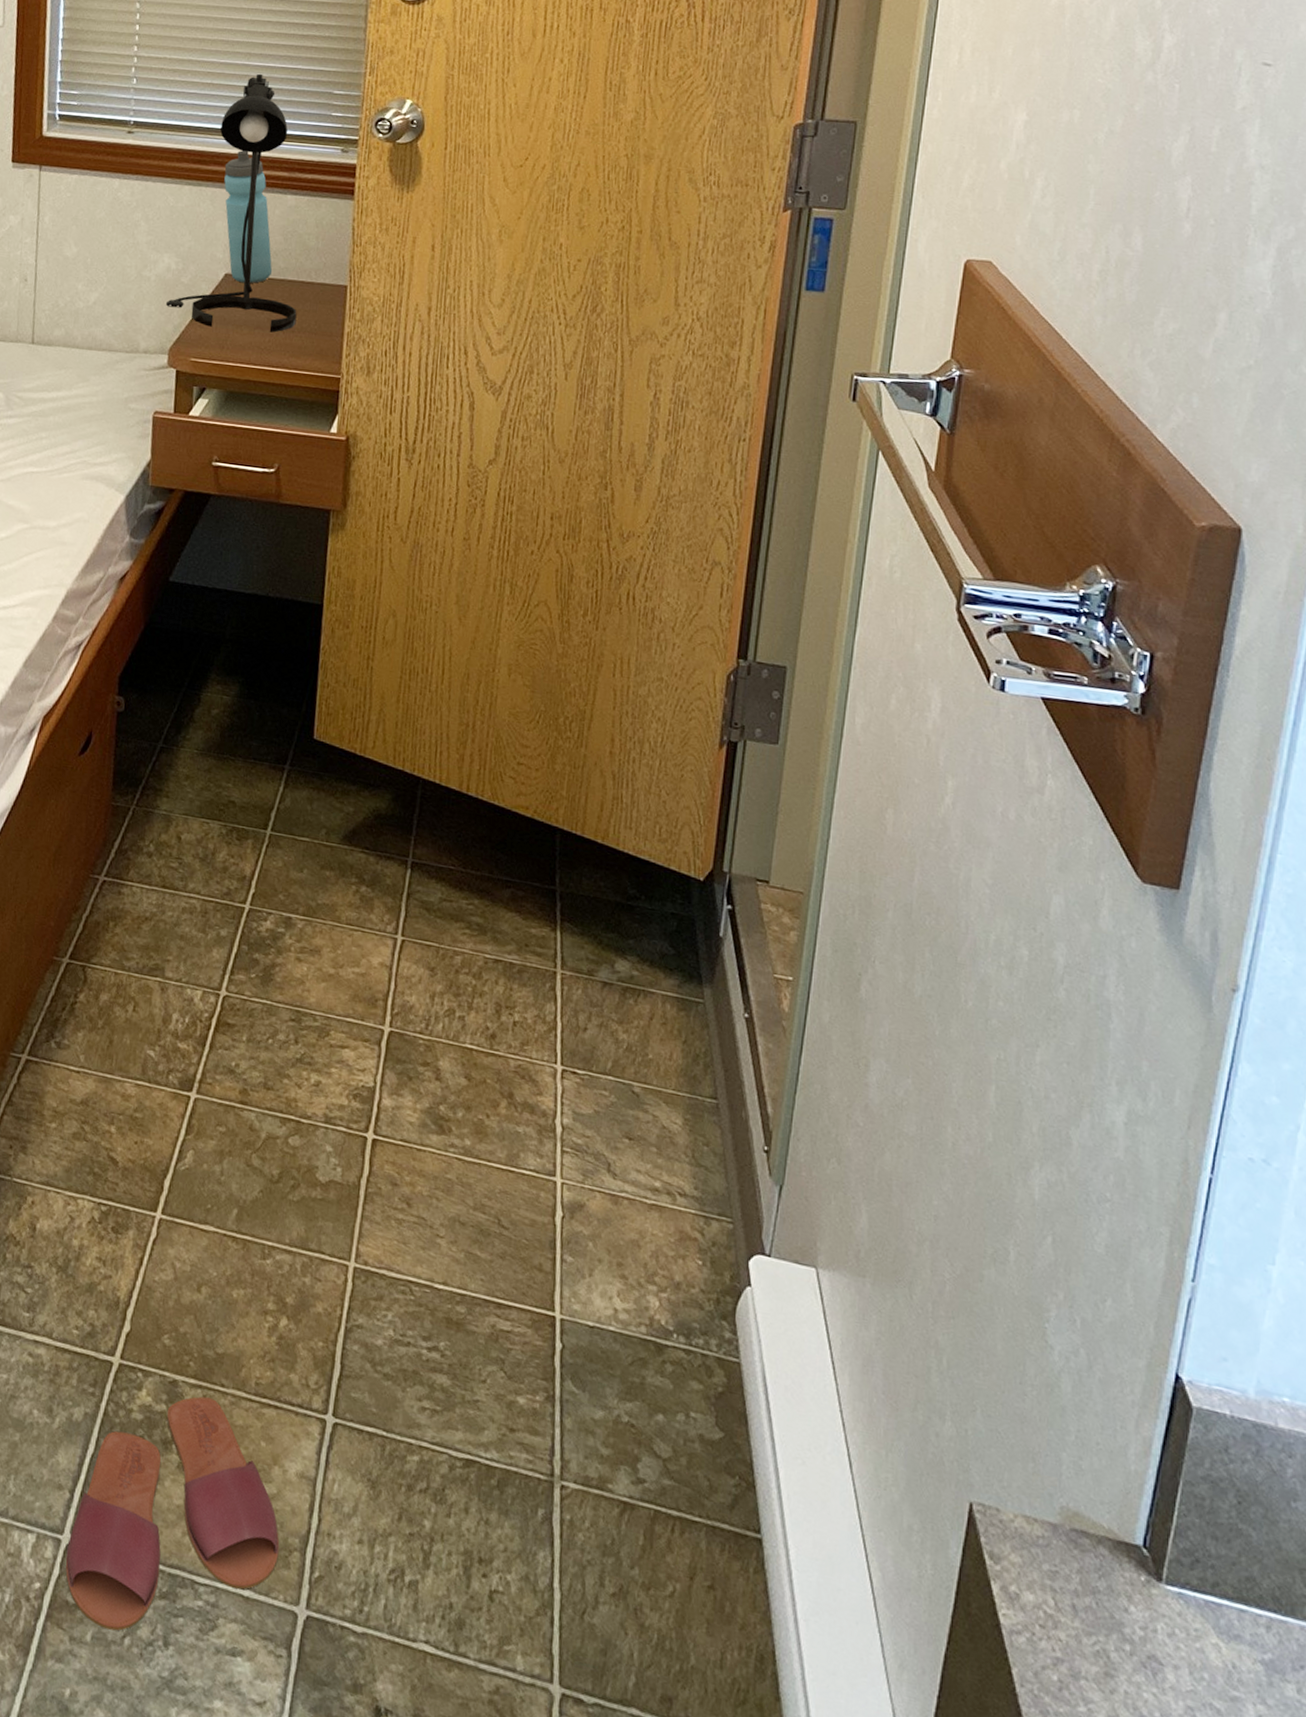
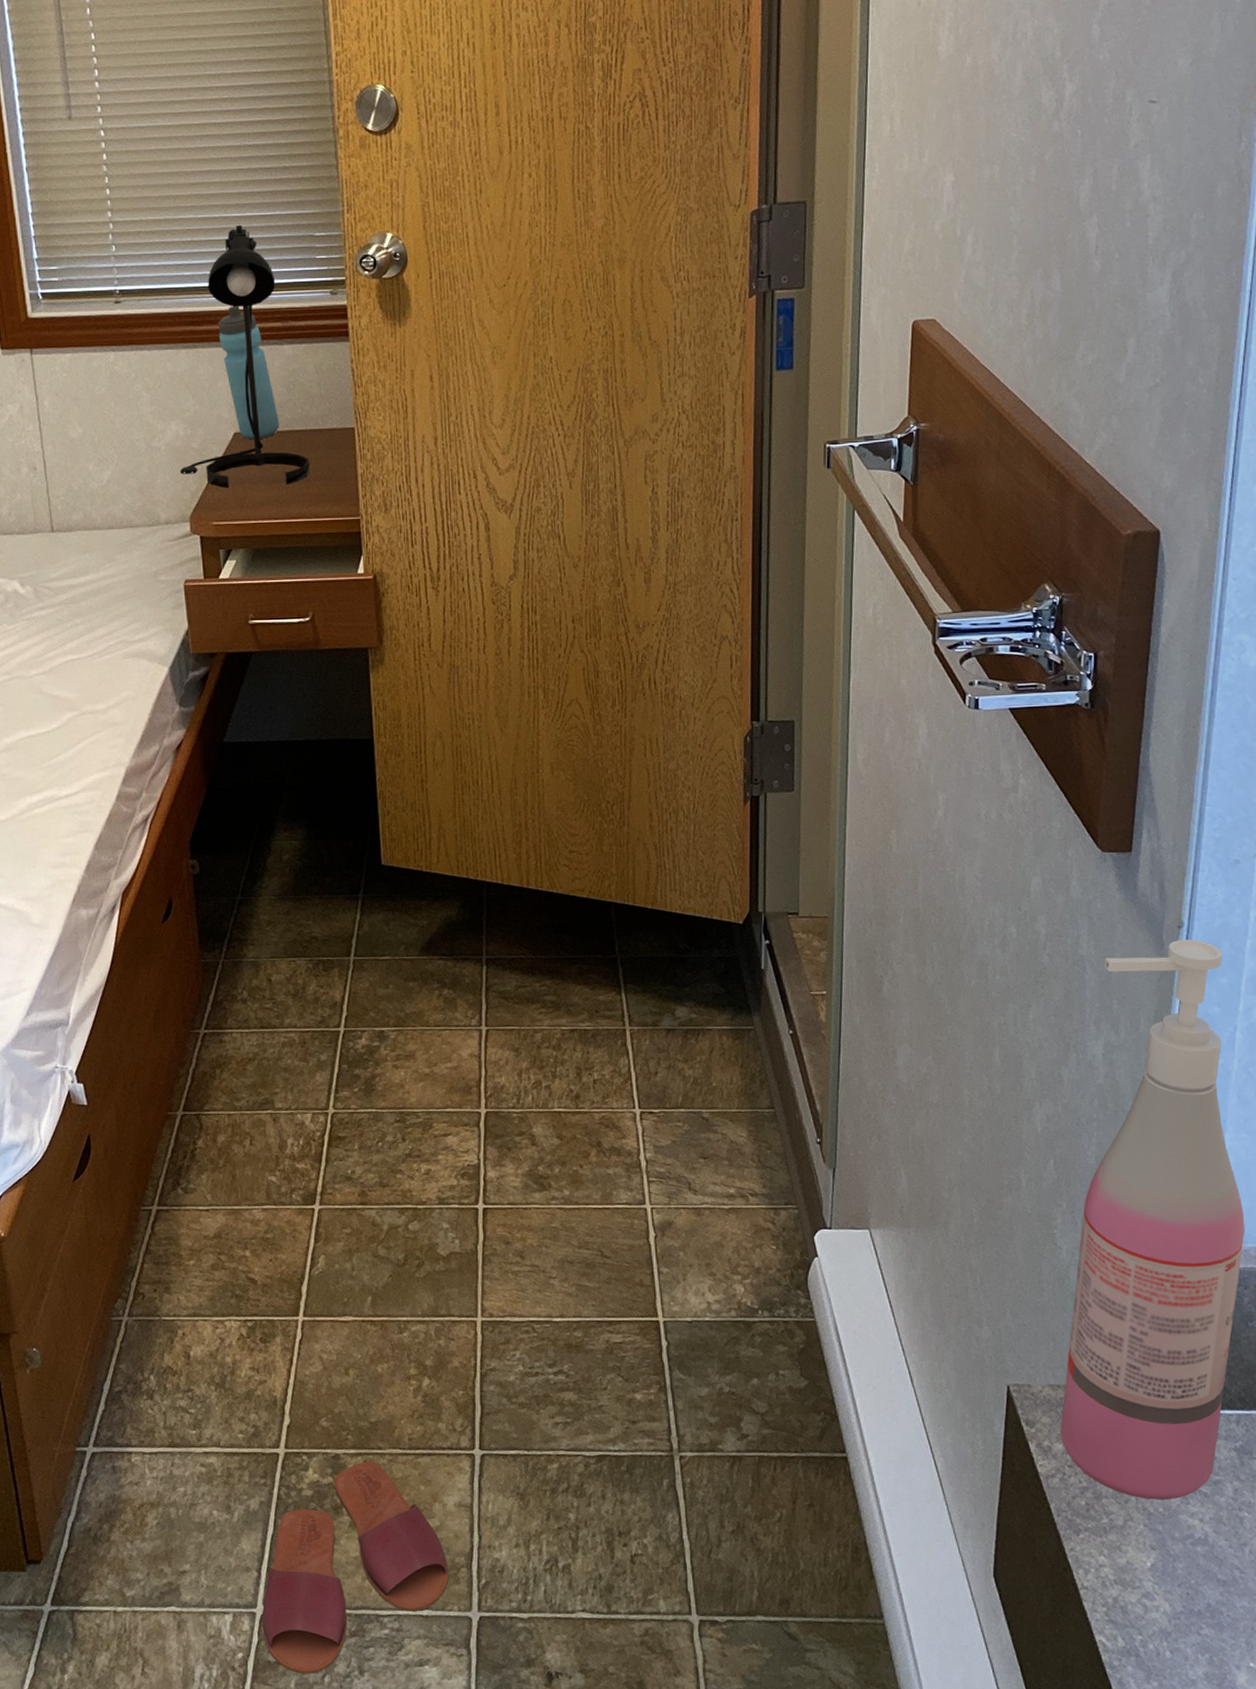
soap dispenser: none [1032,1005,1295,1707] -> present [1060,939,1245,1501]

